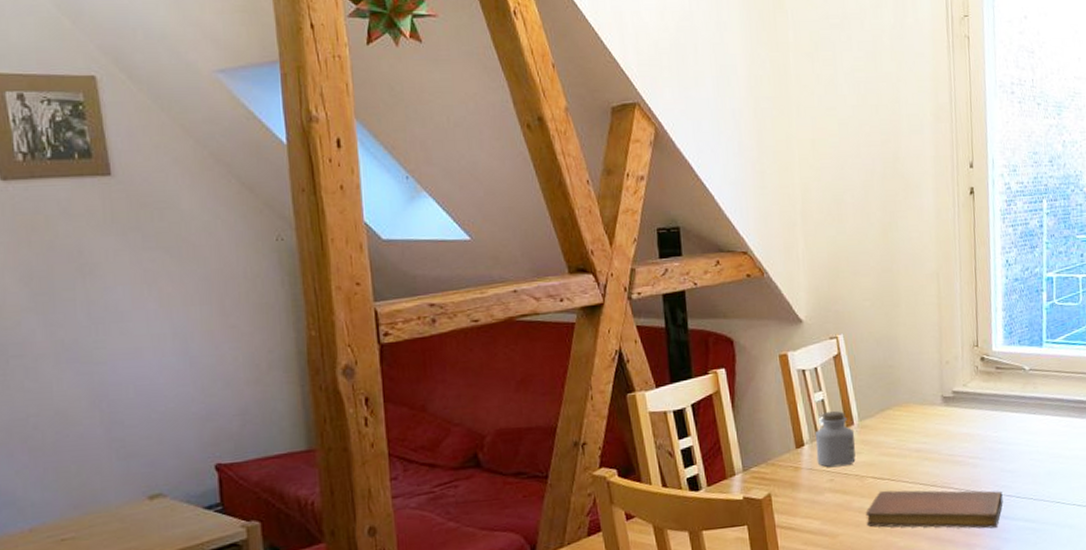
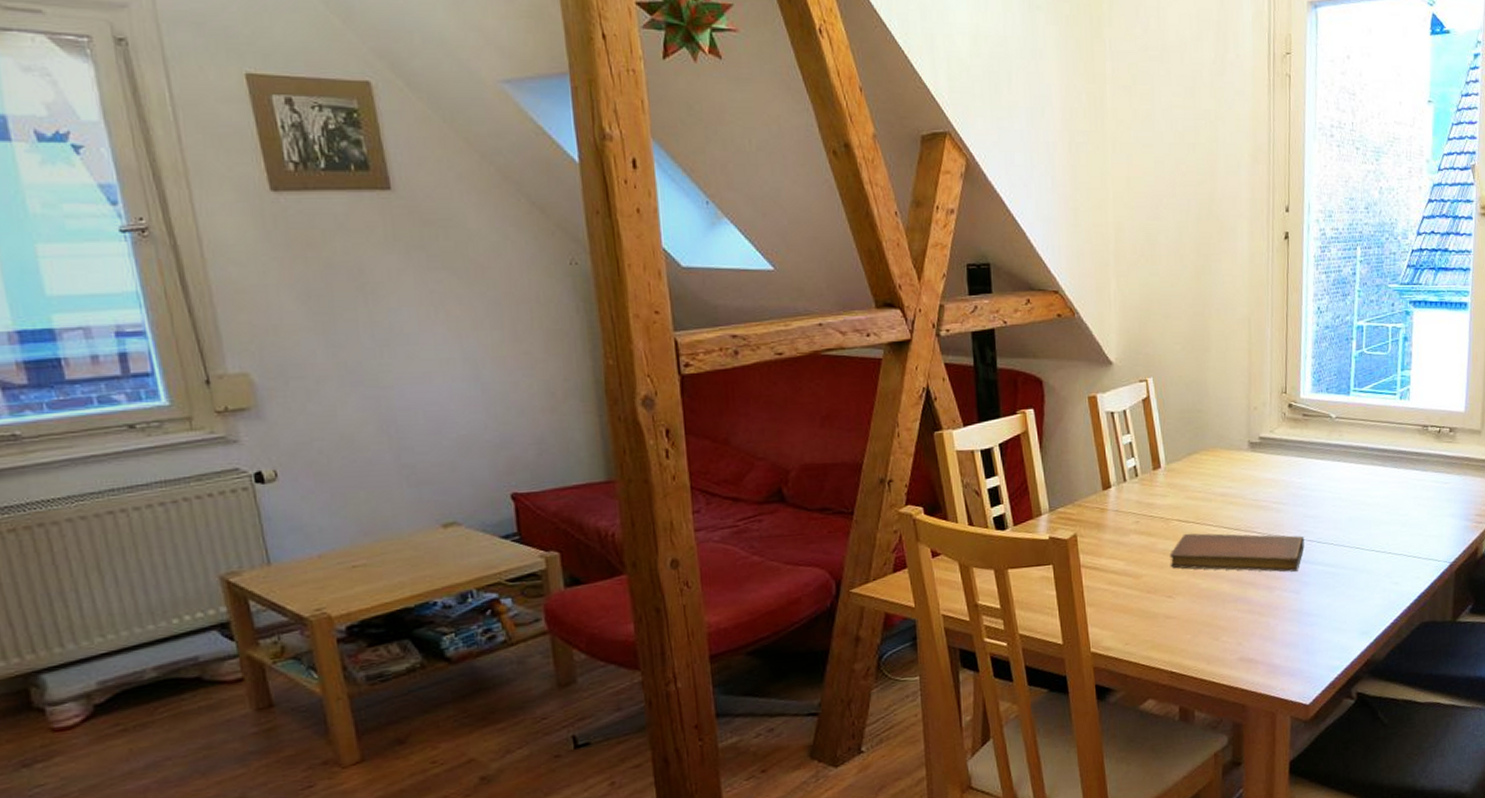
jar: present [815,411,856,468] -> none [1122,454,1162,510]

